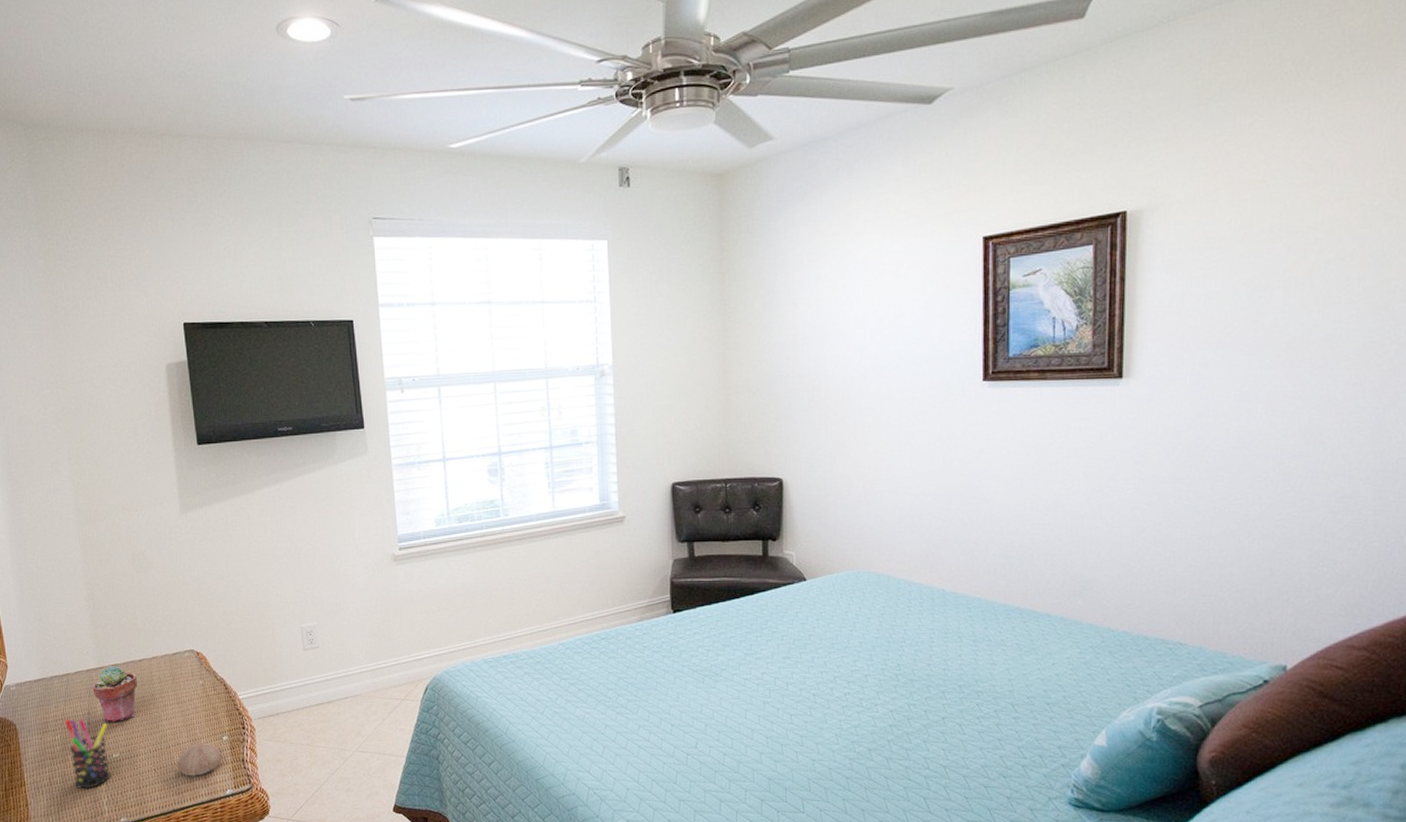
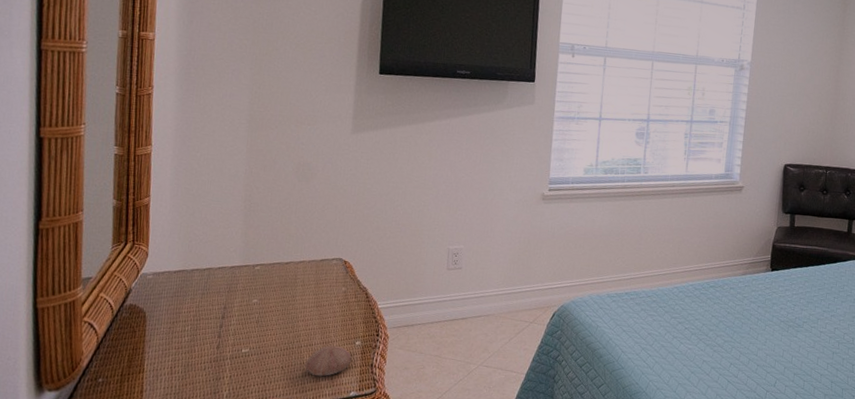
pen holder: present [65,719,111,789] -> none [197,311,243,380]
potted succulent: present [92,666,137,723] -> none [233,265,281,319]

